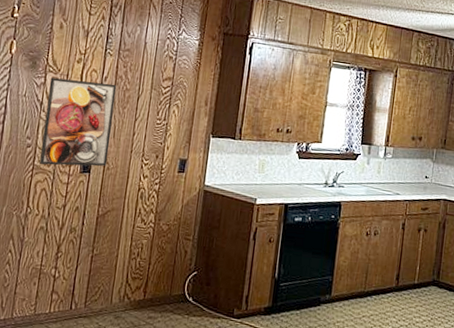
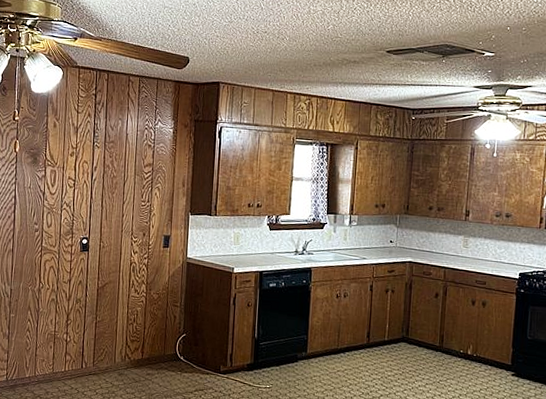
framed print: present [39,77,117,167] -> none [46,170,105,247]

